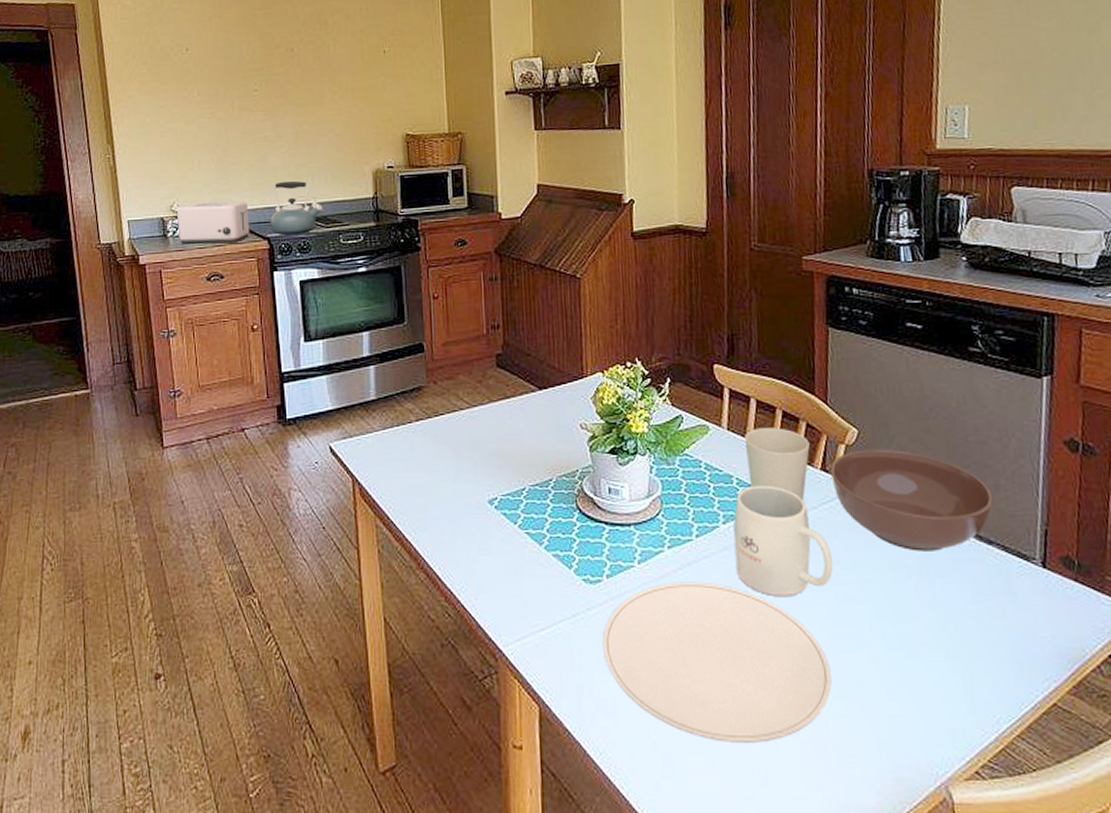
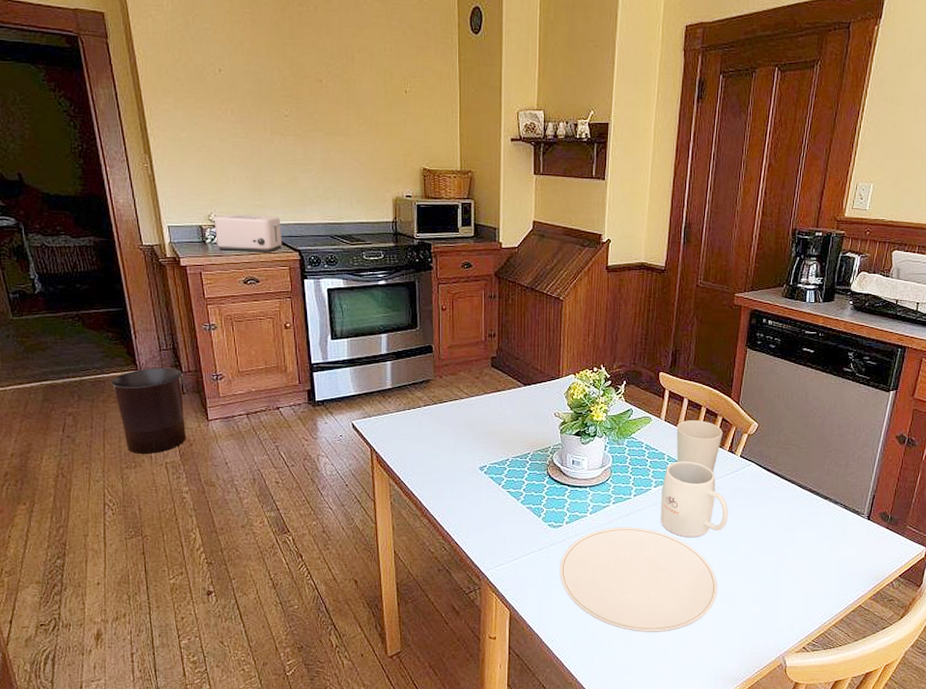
waste bin: none [59,384,138,492] -> present [111,367,186,454]
kettle: present [270,180,323,236] -> none [301,201,348,250]
bowl: present [829,449,994,551] -> none [734,438,844,508]

